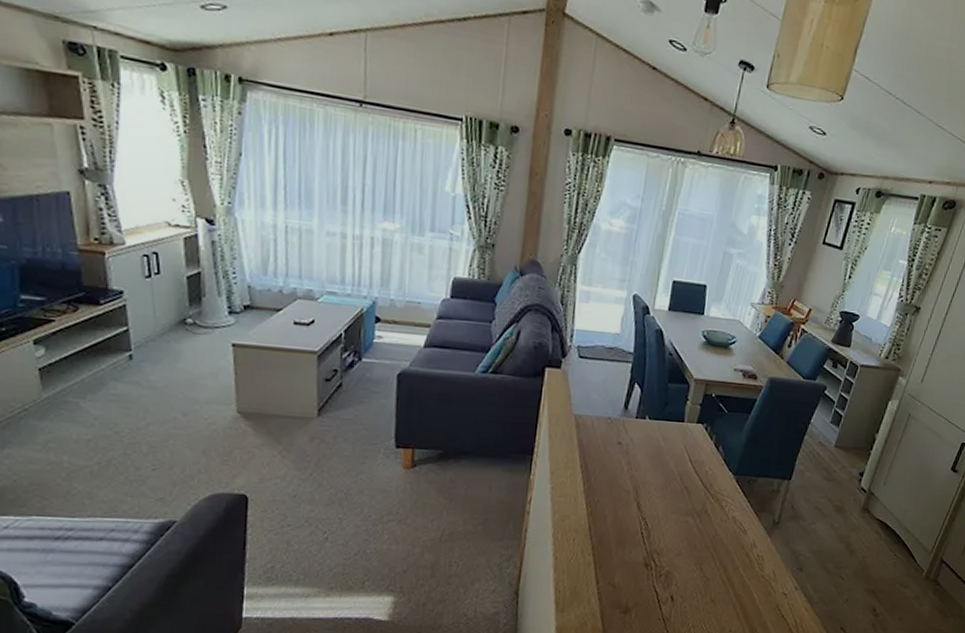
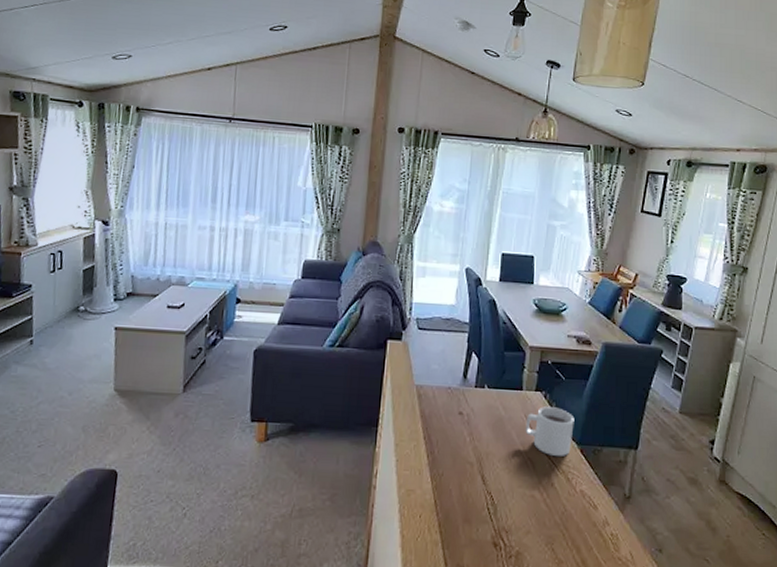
mug: none [683,438,733,486] -> present [525,406,575,456]

